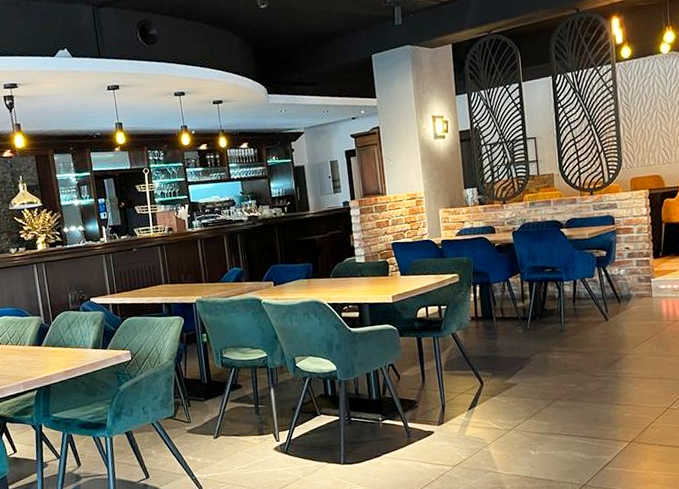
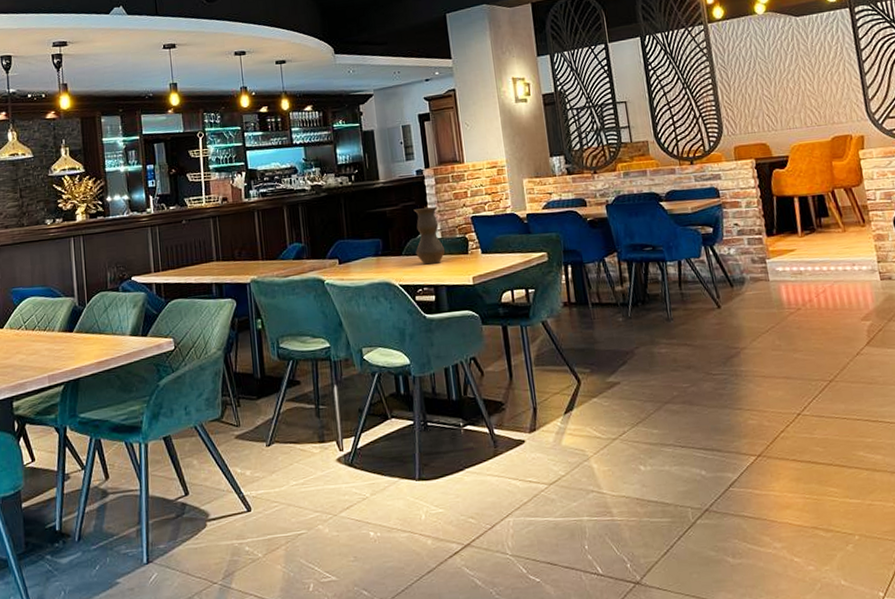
vase: none [340,235,369,286] -> present [413,207,446,265]

